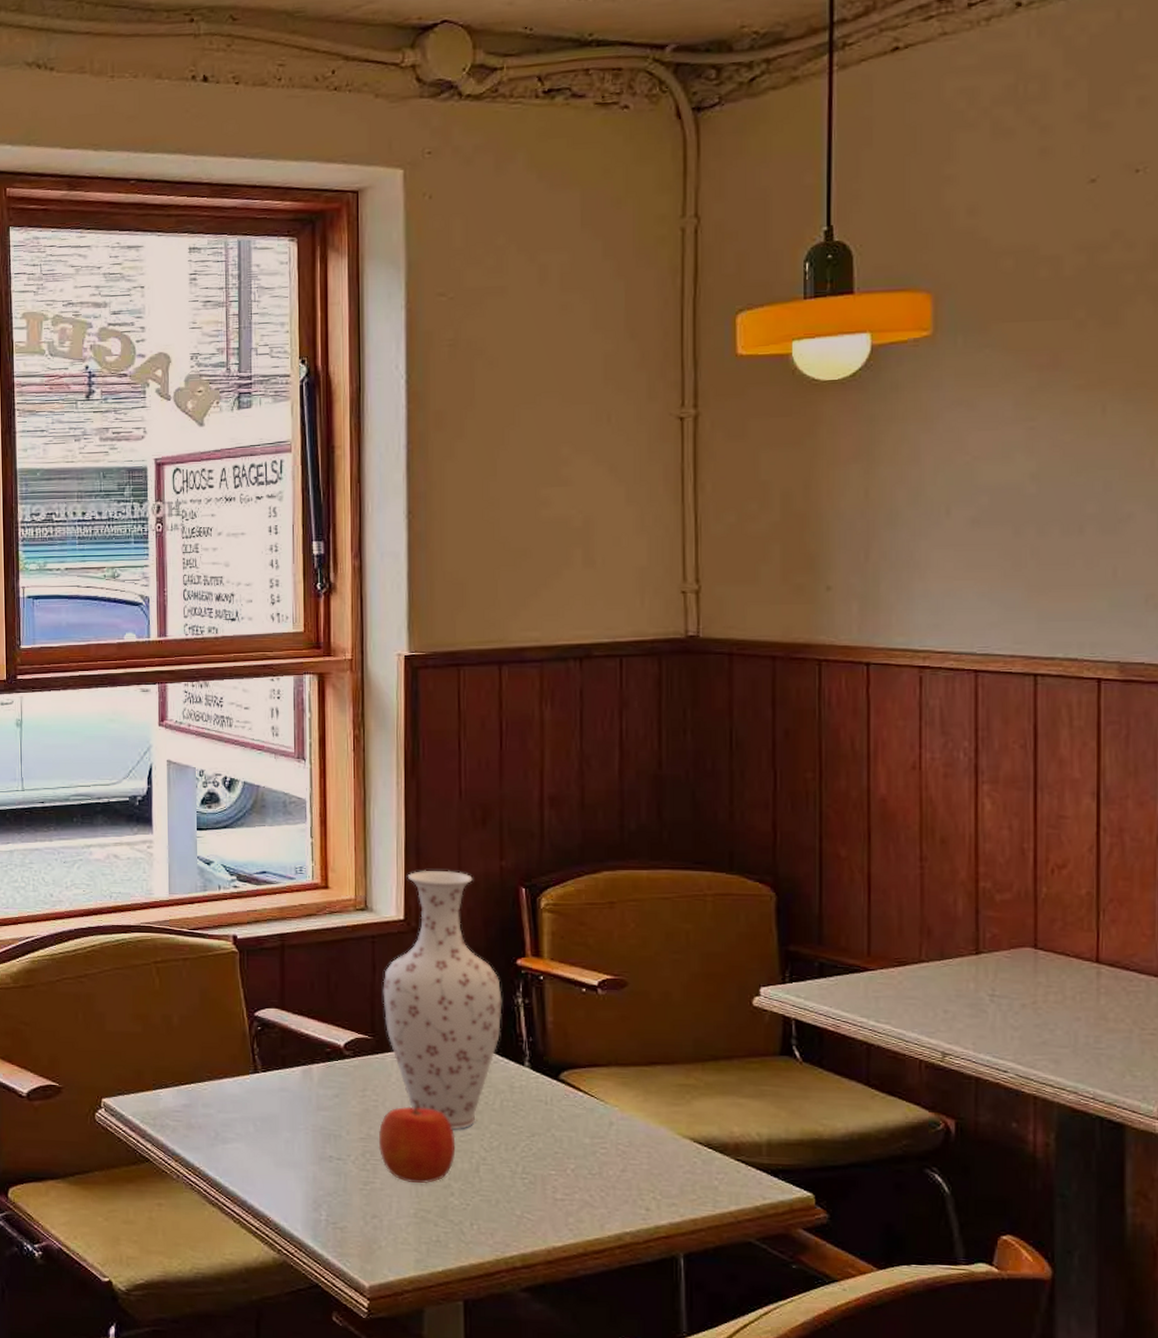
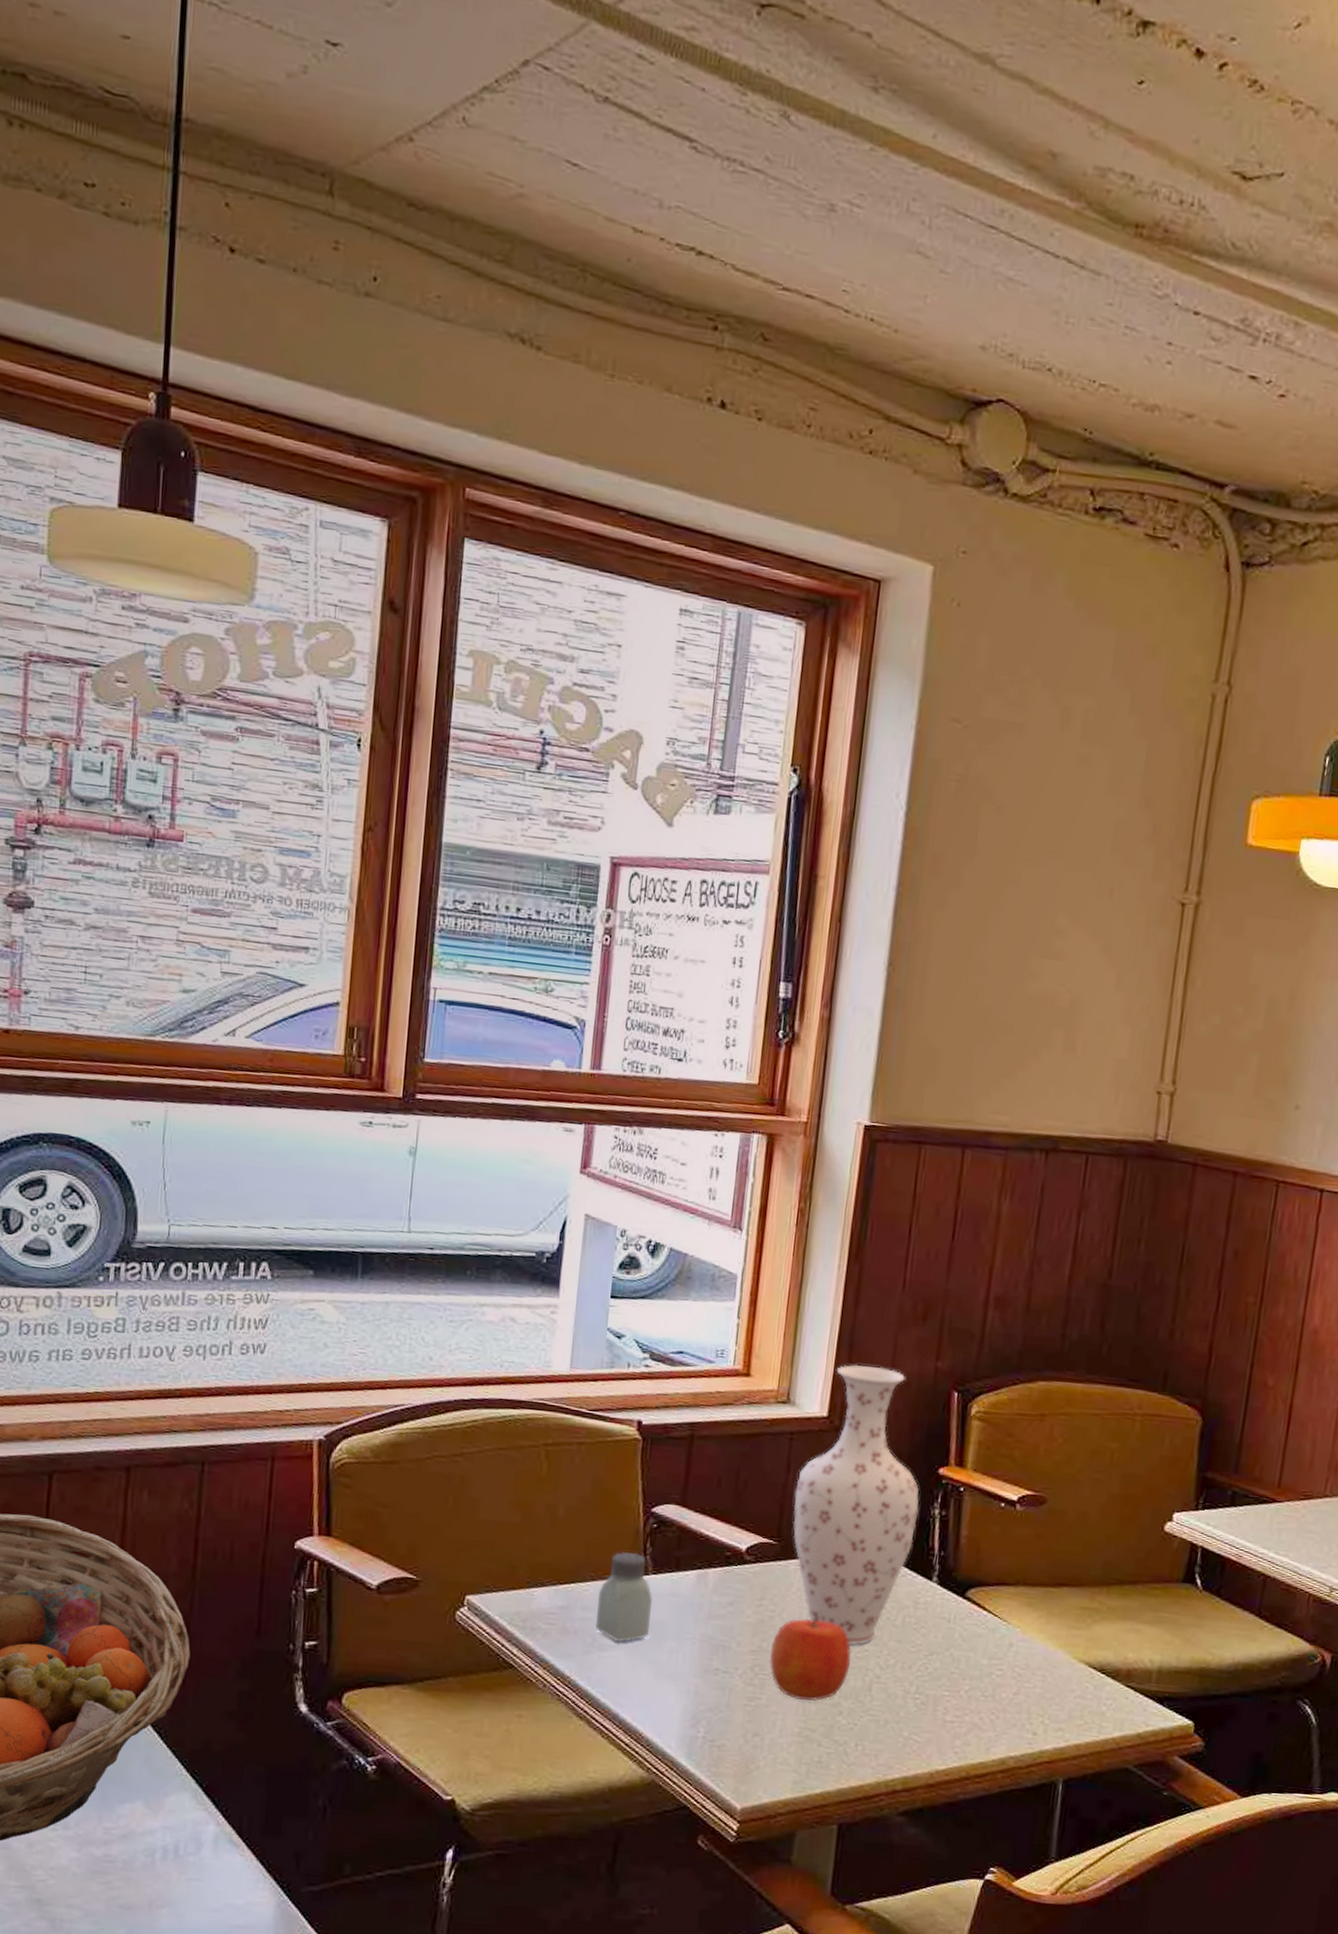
saltshaker: none [217,1053,265,1135] -> present [595,1552,653,1642]

